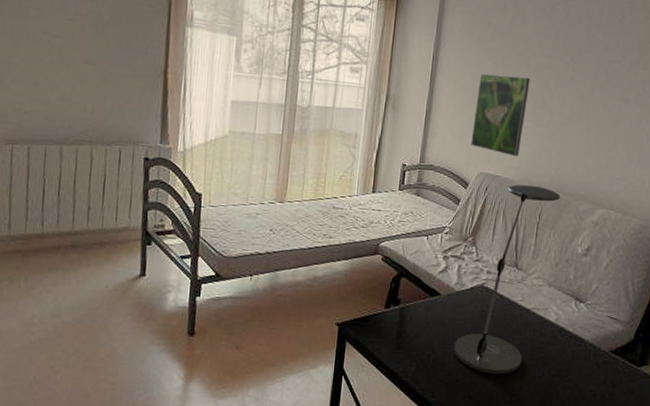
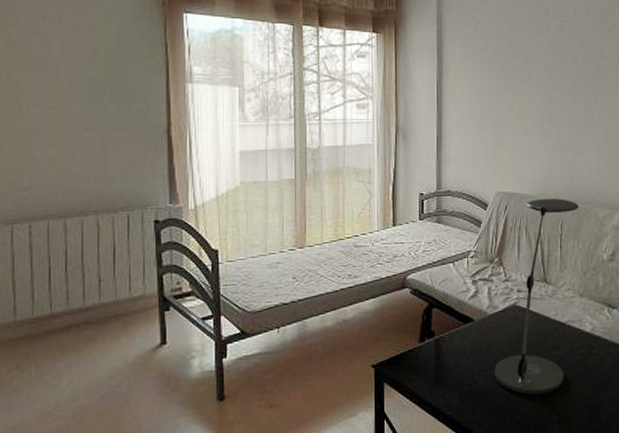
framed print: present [470,73,531,157] -> none [484,94,535,172]

